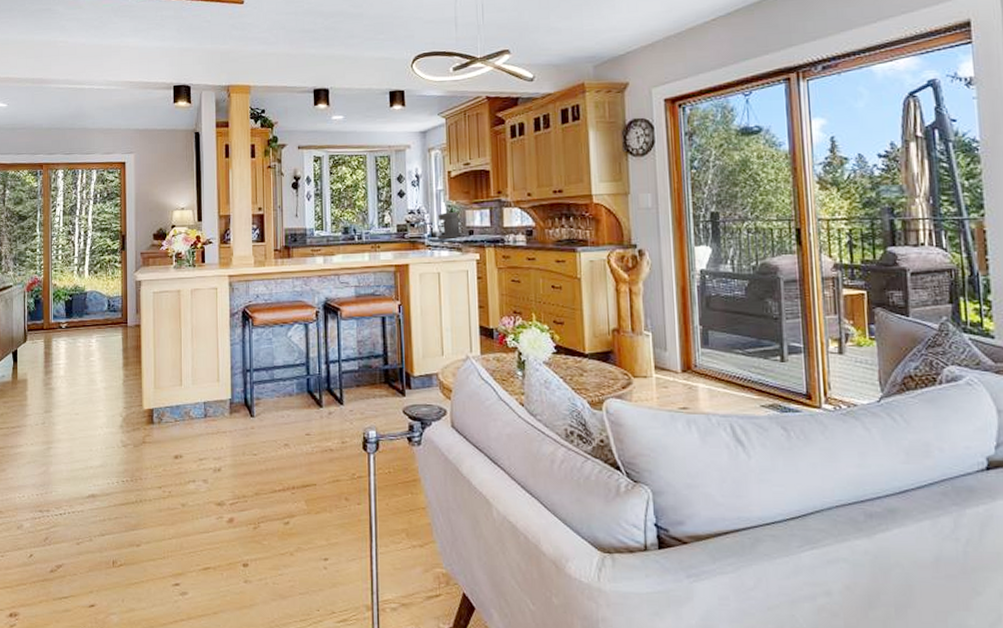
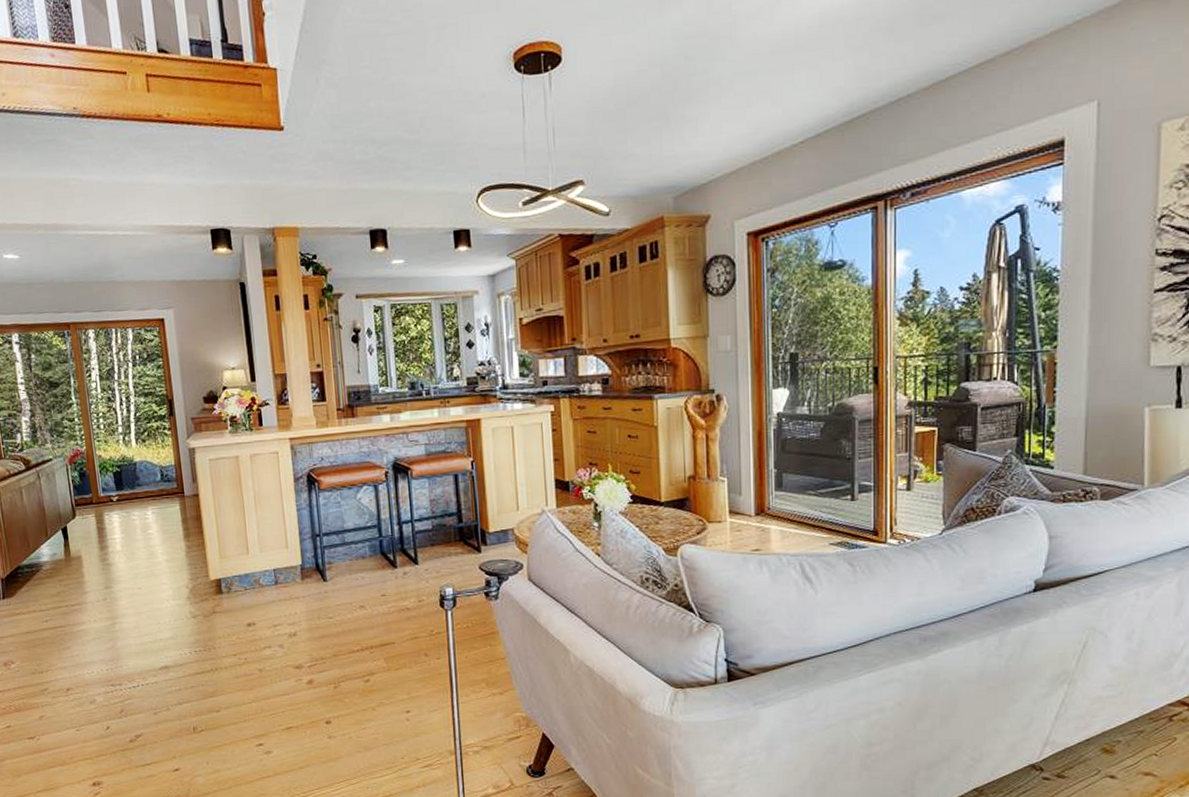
coffee maker: present [437,212,460,240] -> none [509,362,534,392]

